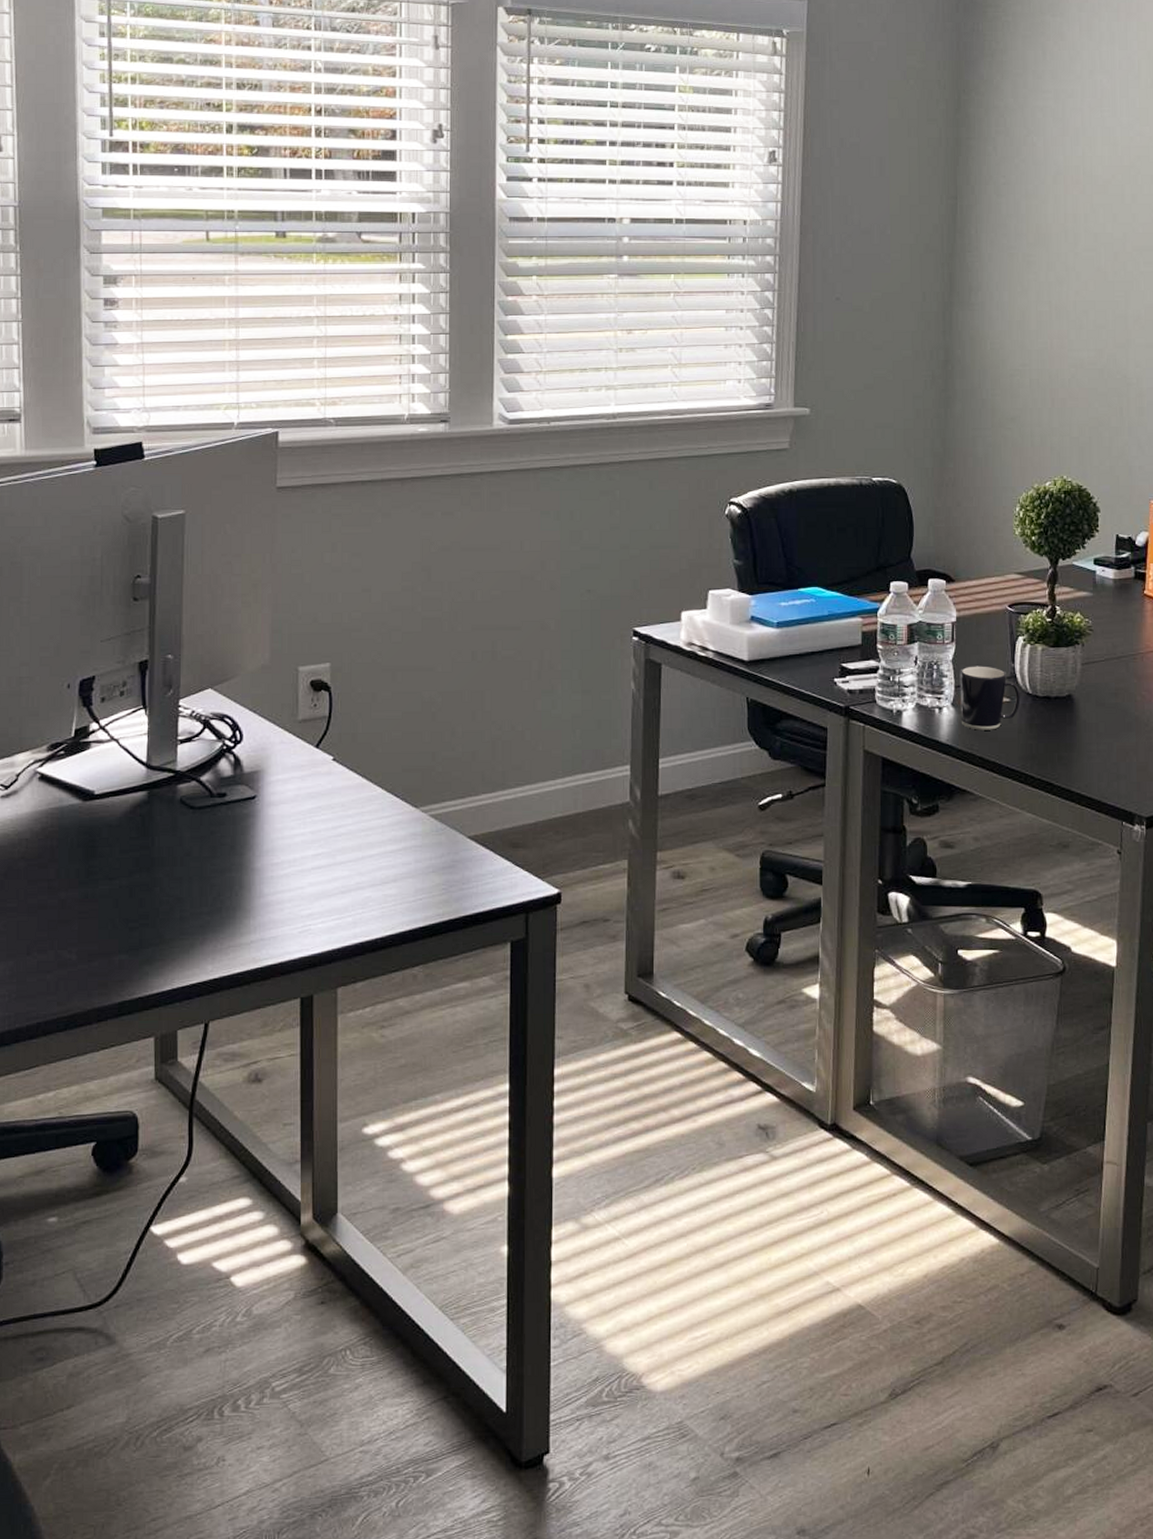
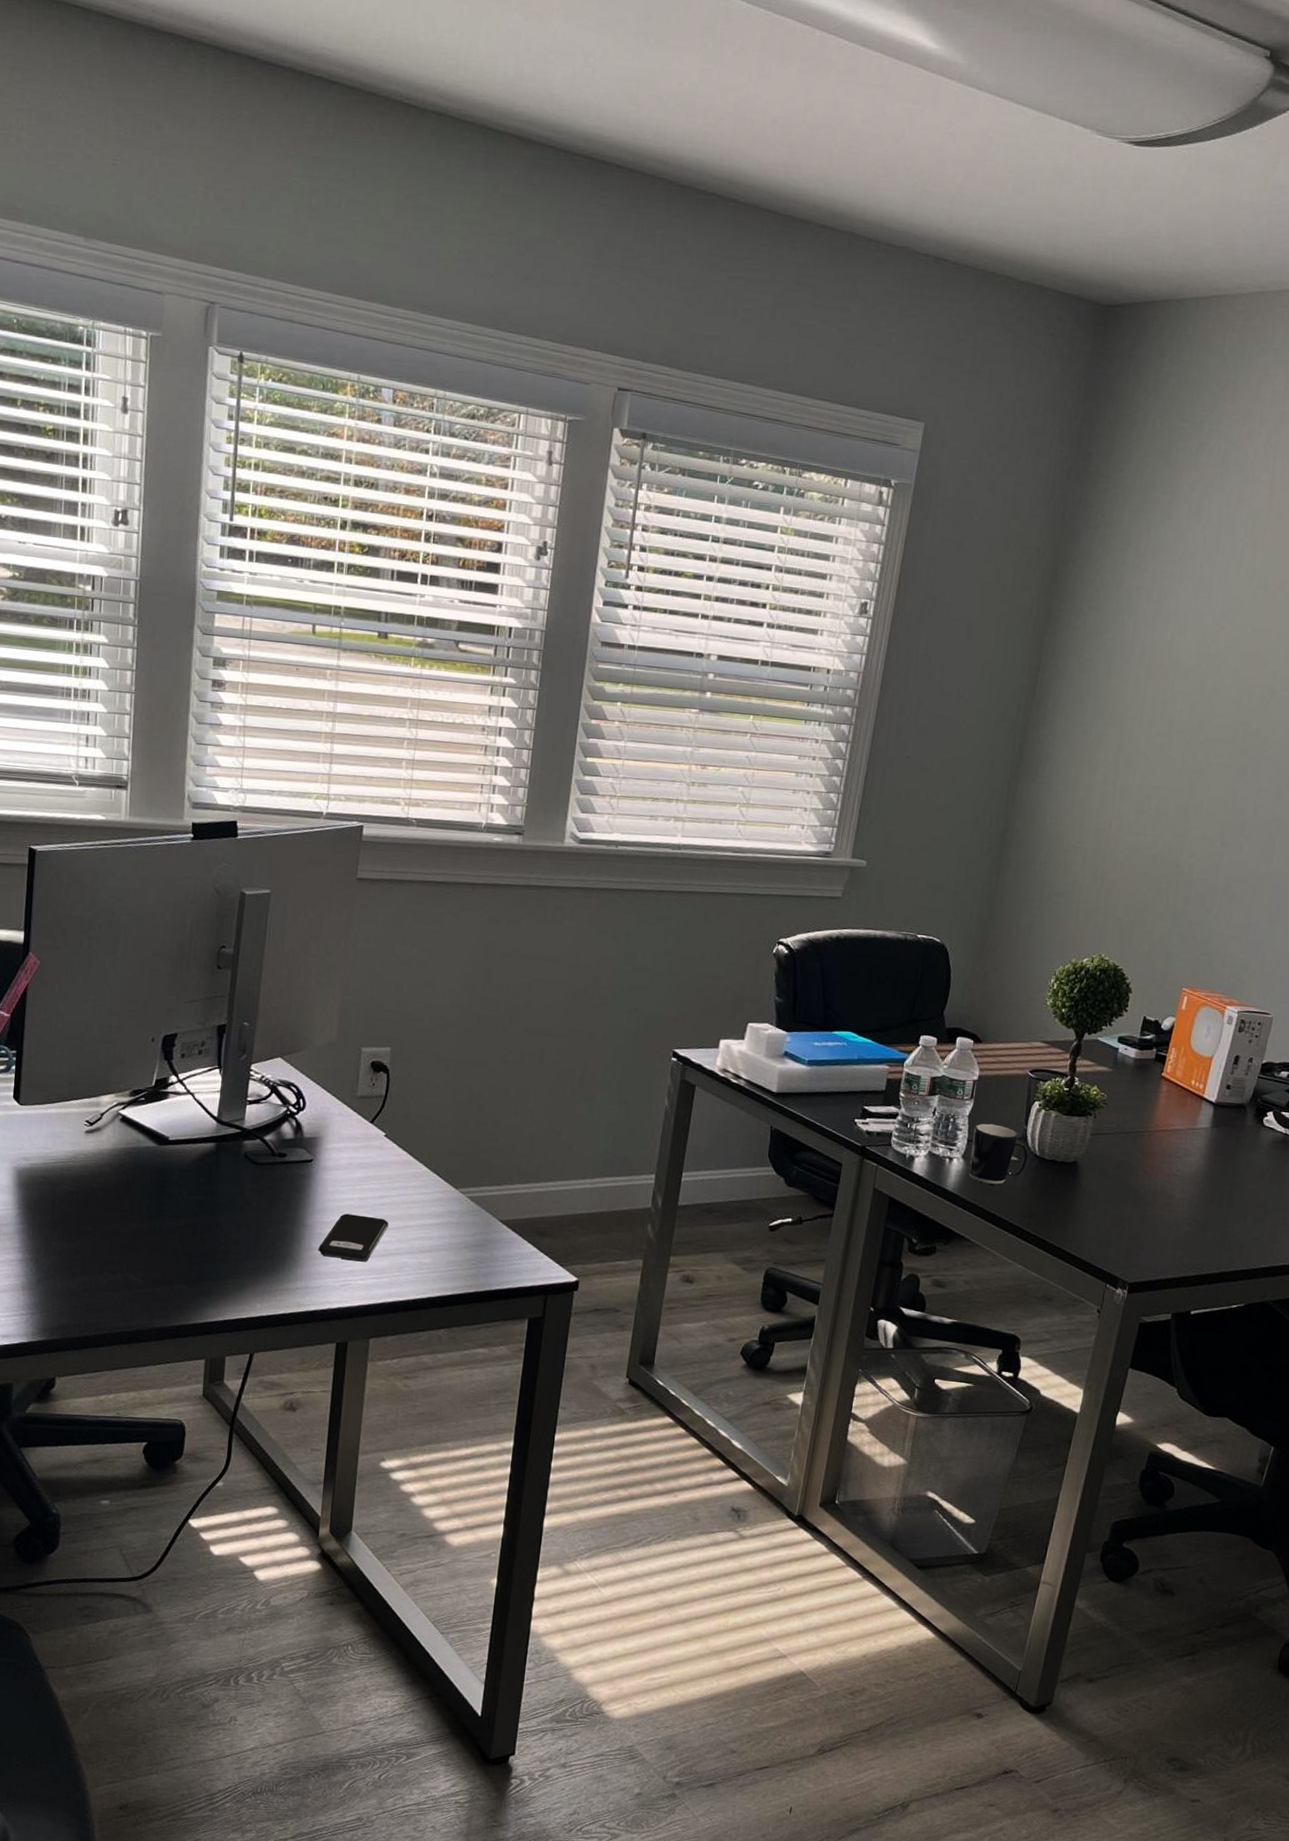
phone: none [271,850,346,903] -> present [318,1213,389,1262]

